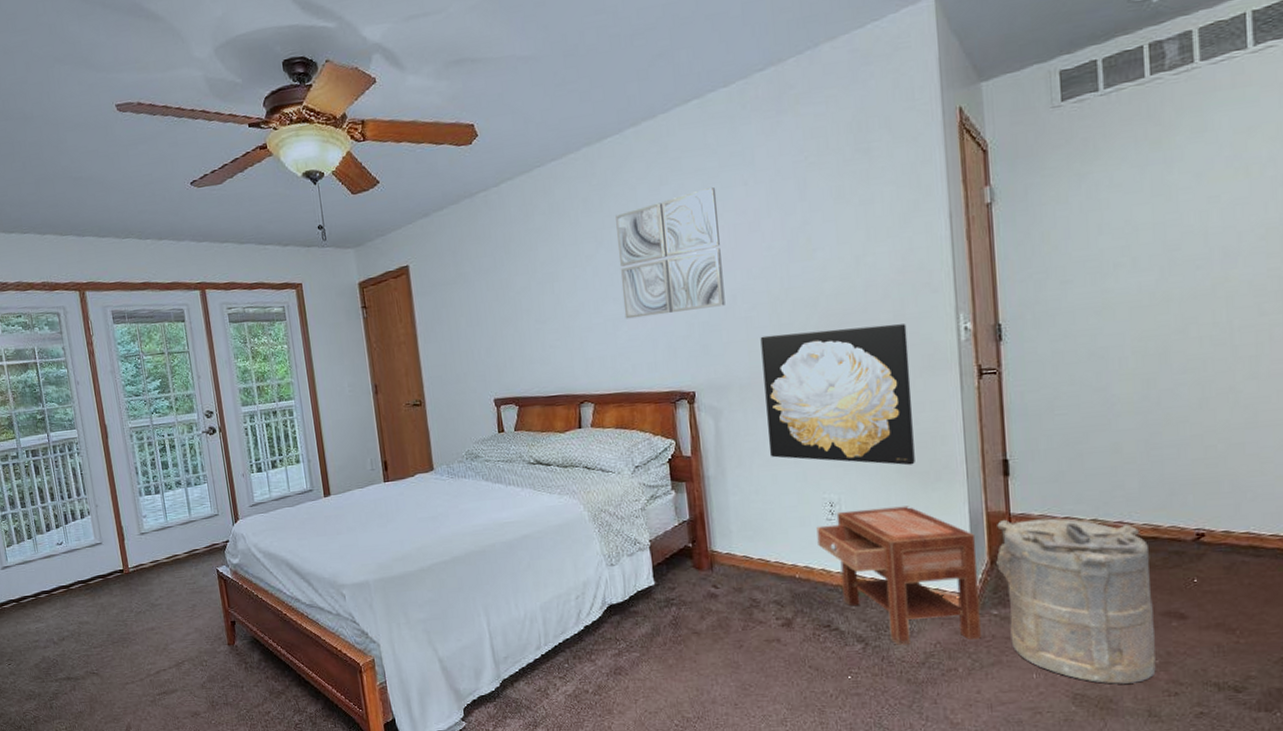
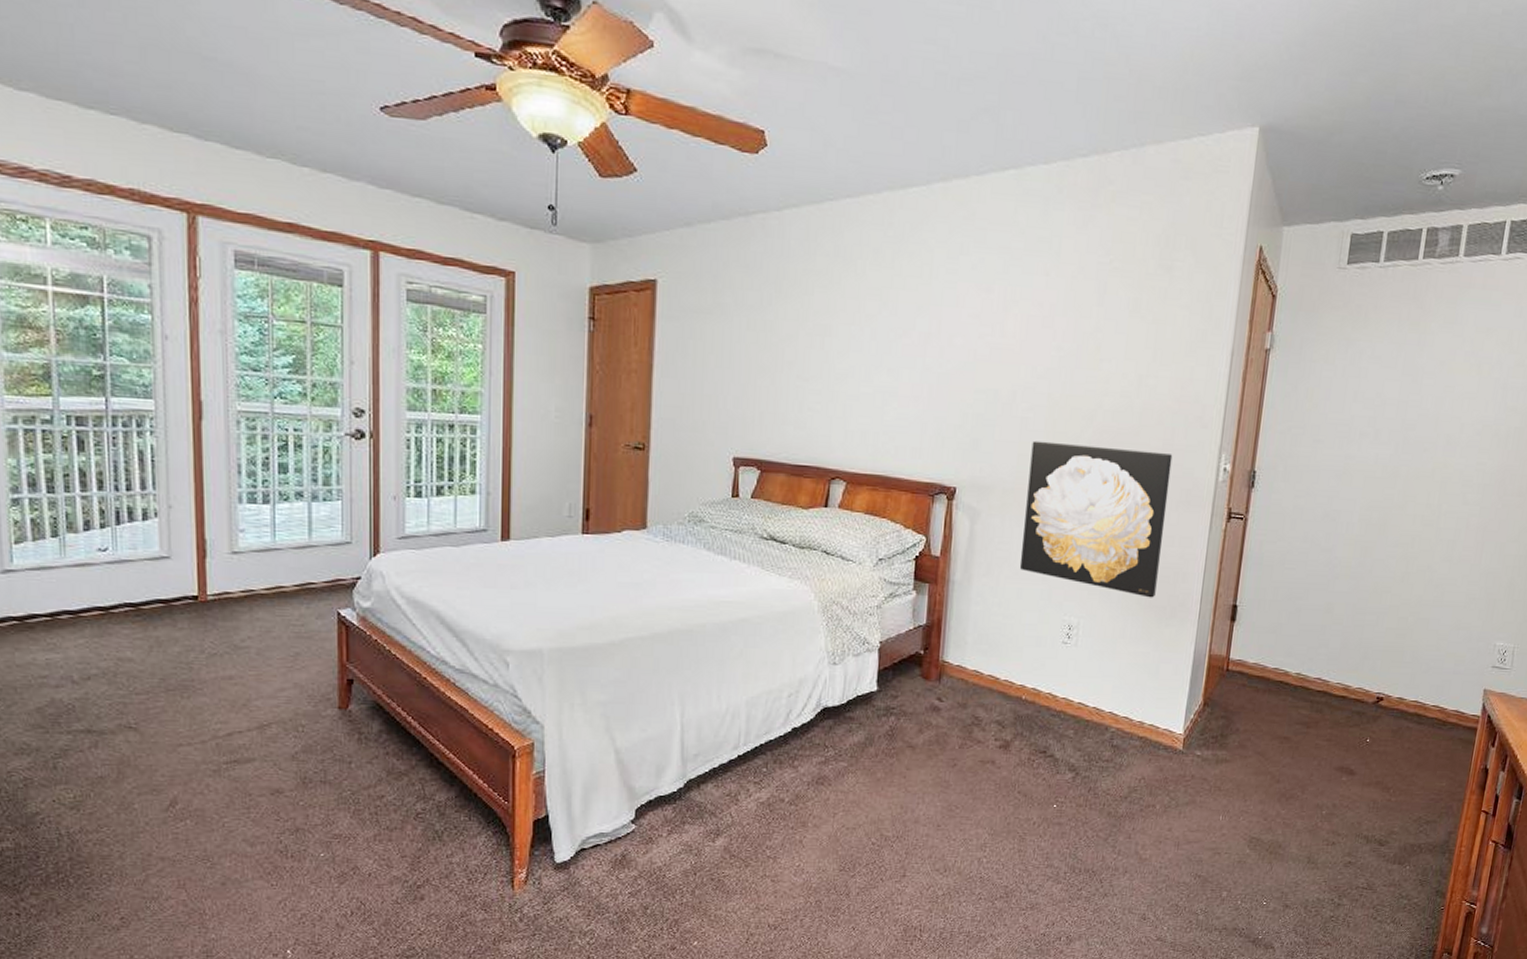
wall art: present [615,187,726,319] -> none [897,269,1017,401]
nightstand: present [816,506,981,645] -> none [1049,636,1196,779]
laundry hamper: present [996,518,1156,684] -> none [1207,663,1337,831]

